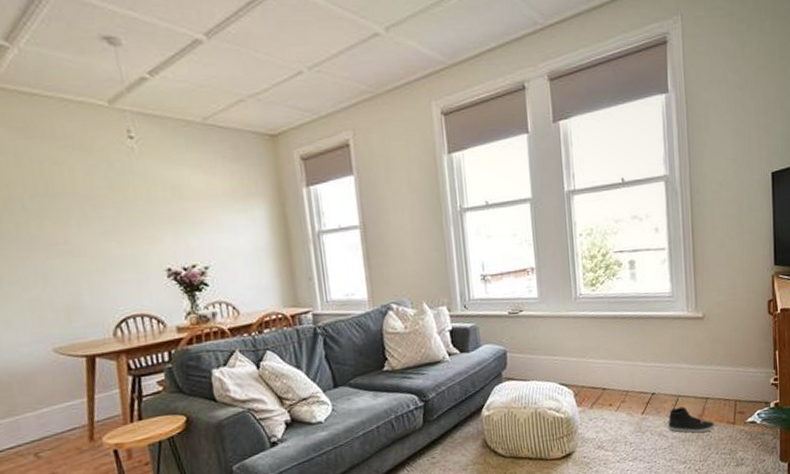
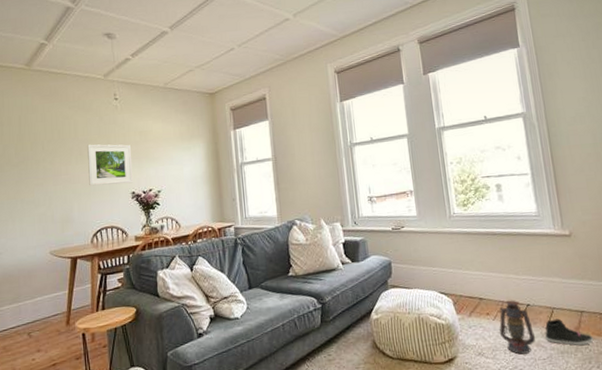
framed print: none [93,201,167,261] -> present [87,144,132,186]
lantern: none [622,389,658,445] -> present [499,300,536,355]

